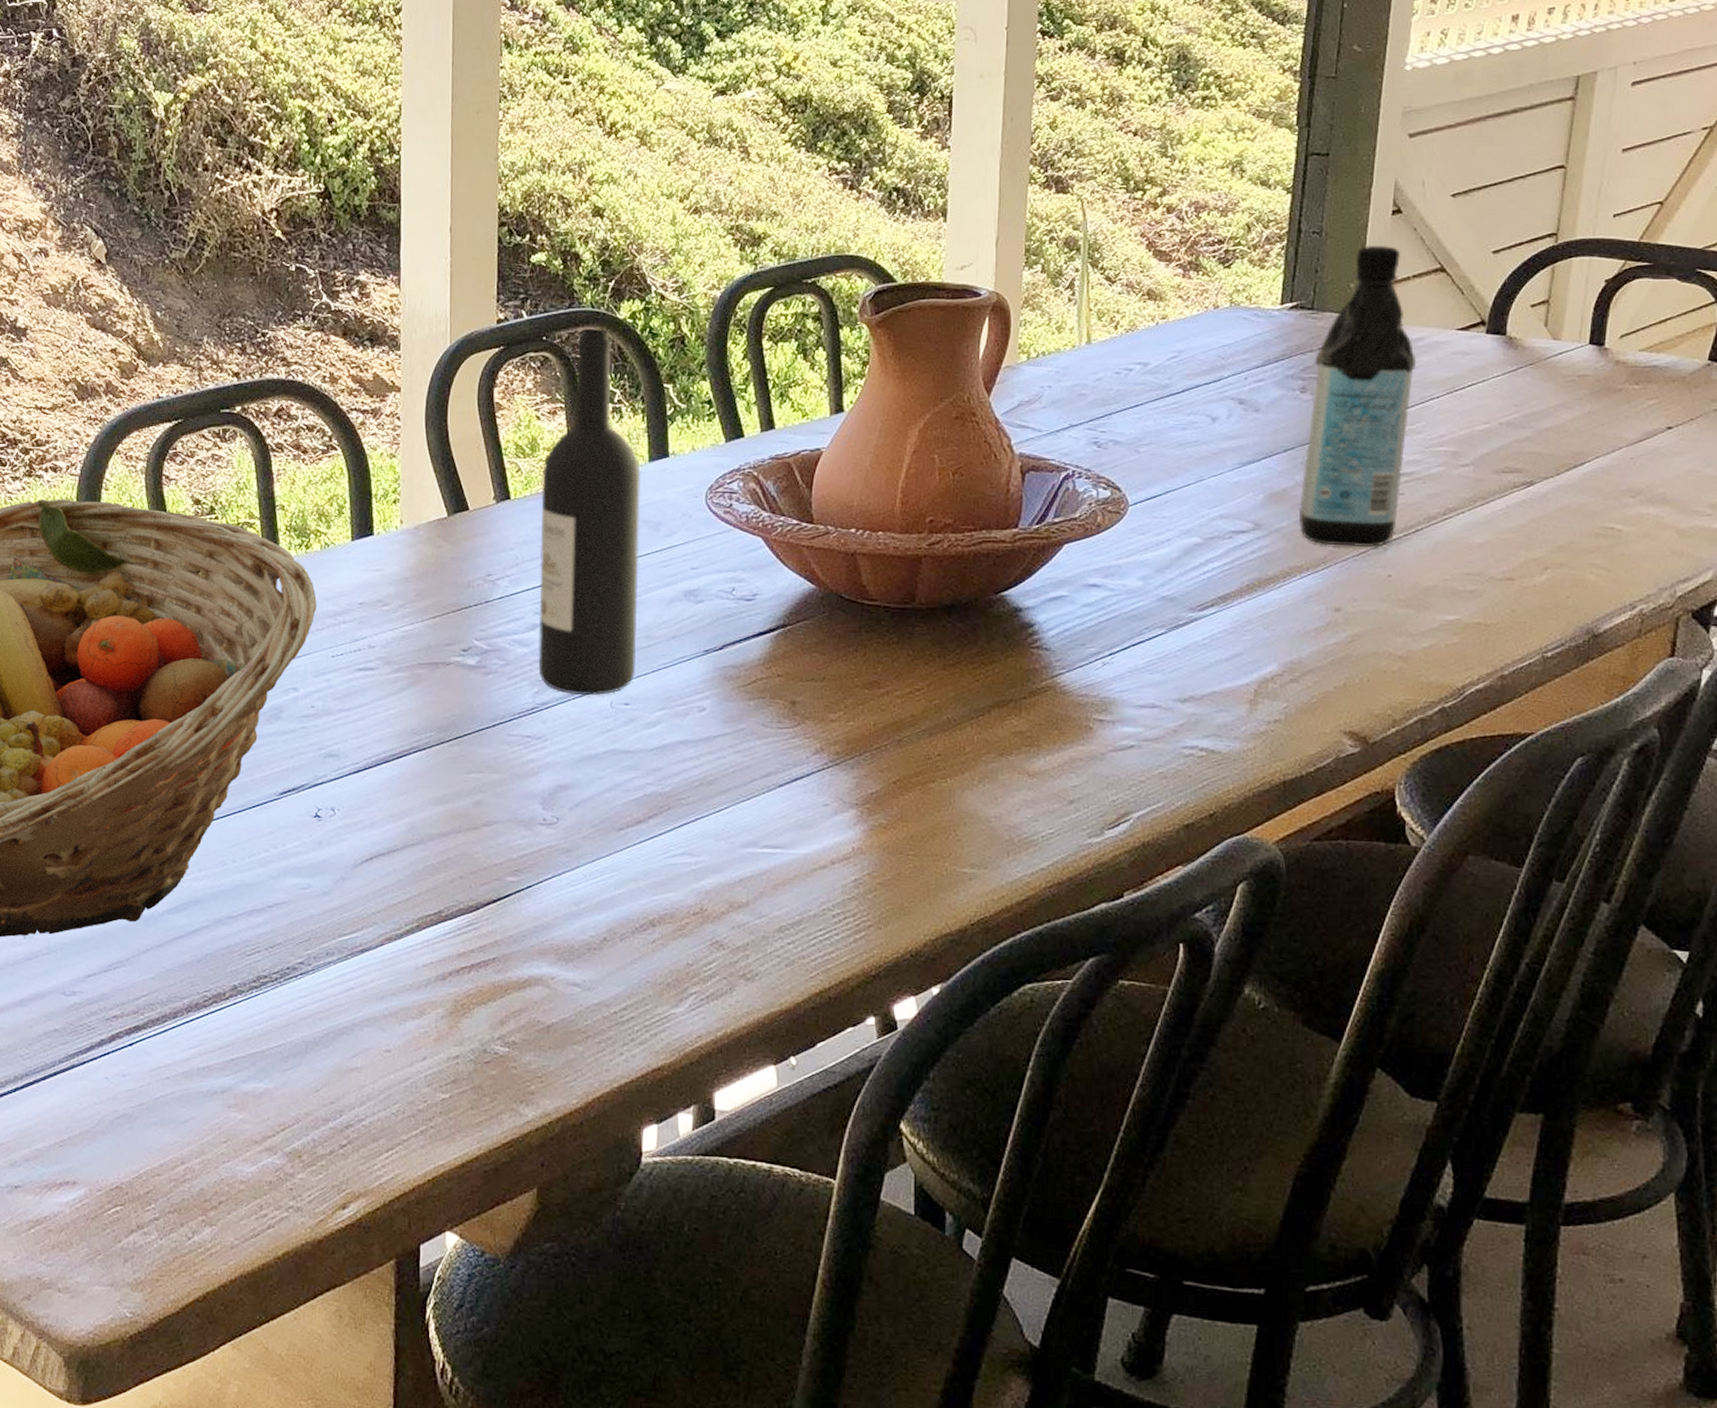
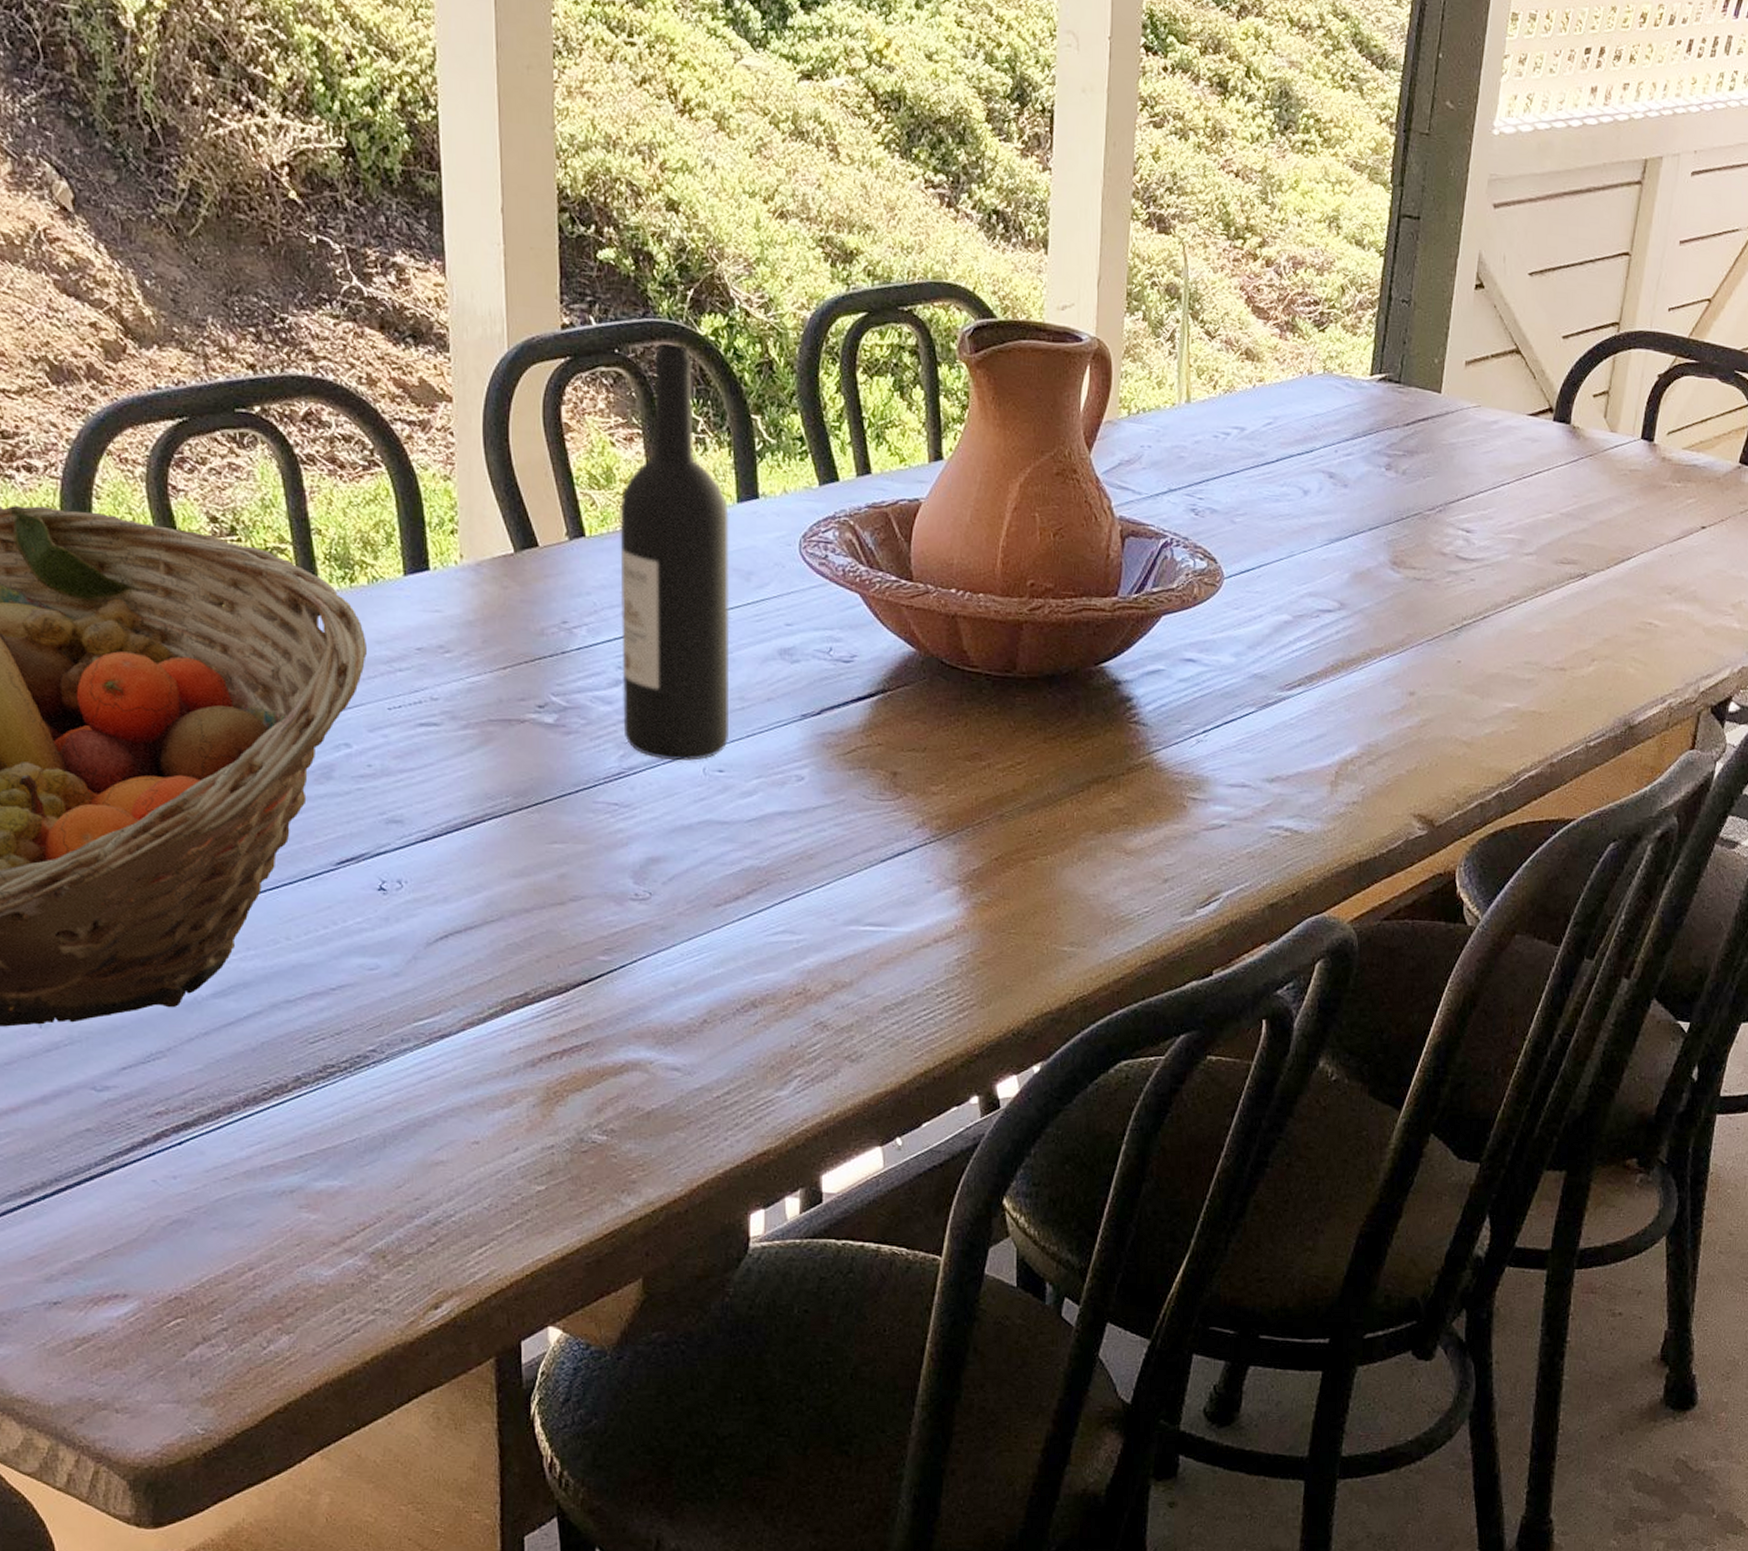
water bottle: present [1298,245,1417,547] -> none [1380,320,1491,632]

